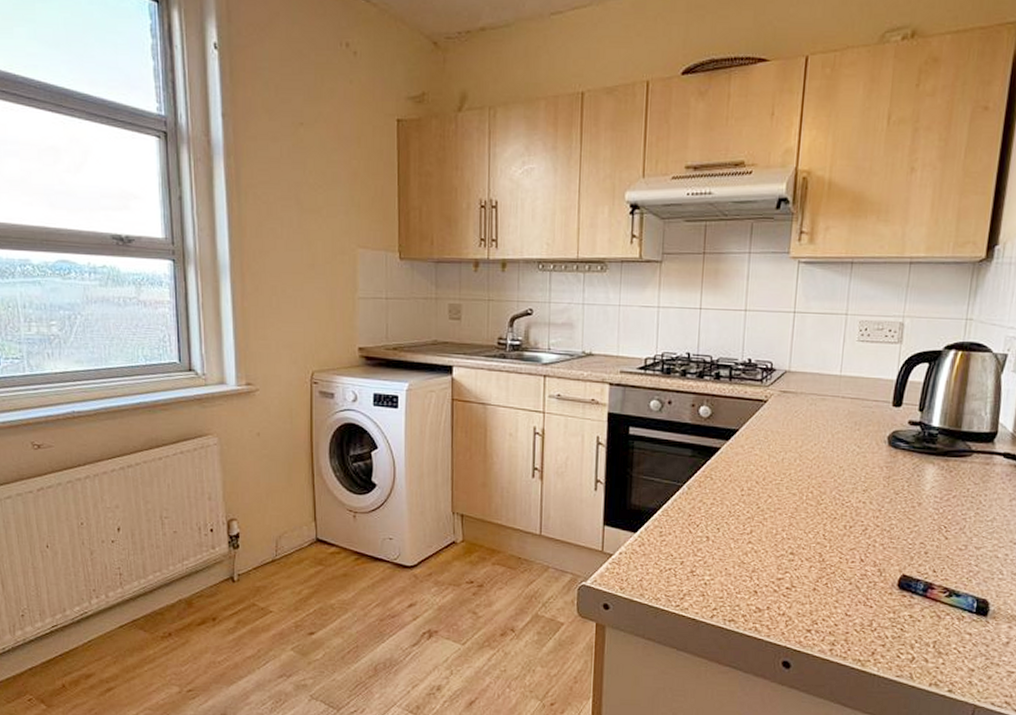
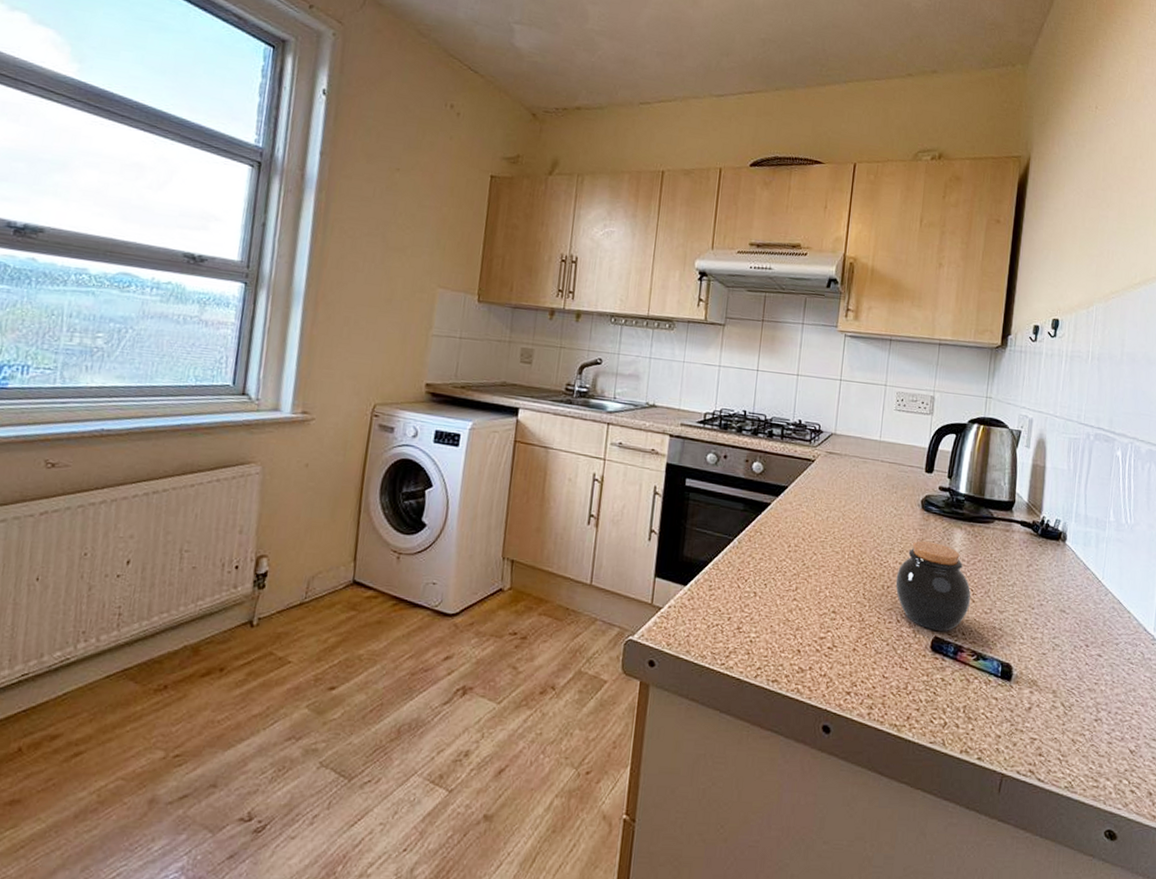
jar: none [858,479,944,569] -> present [895,541,971,631]

